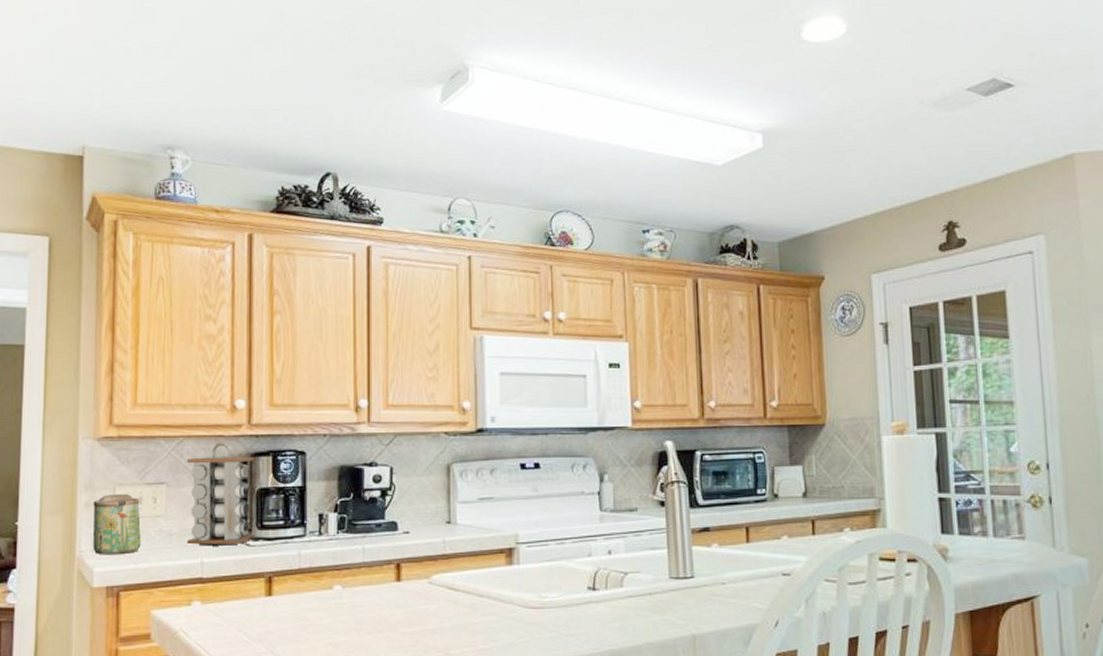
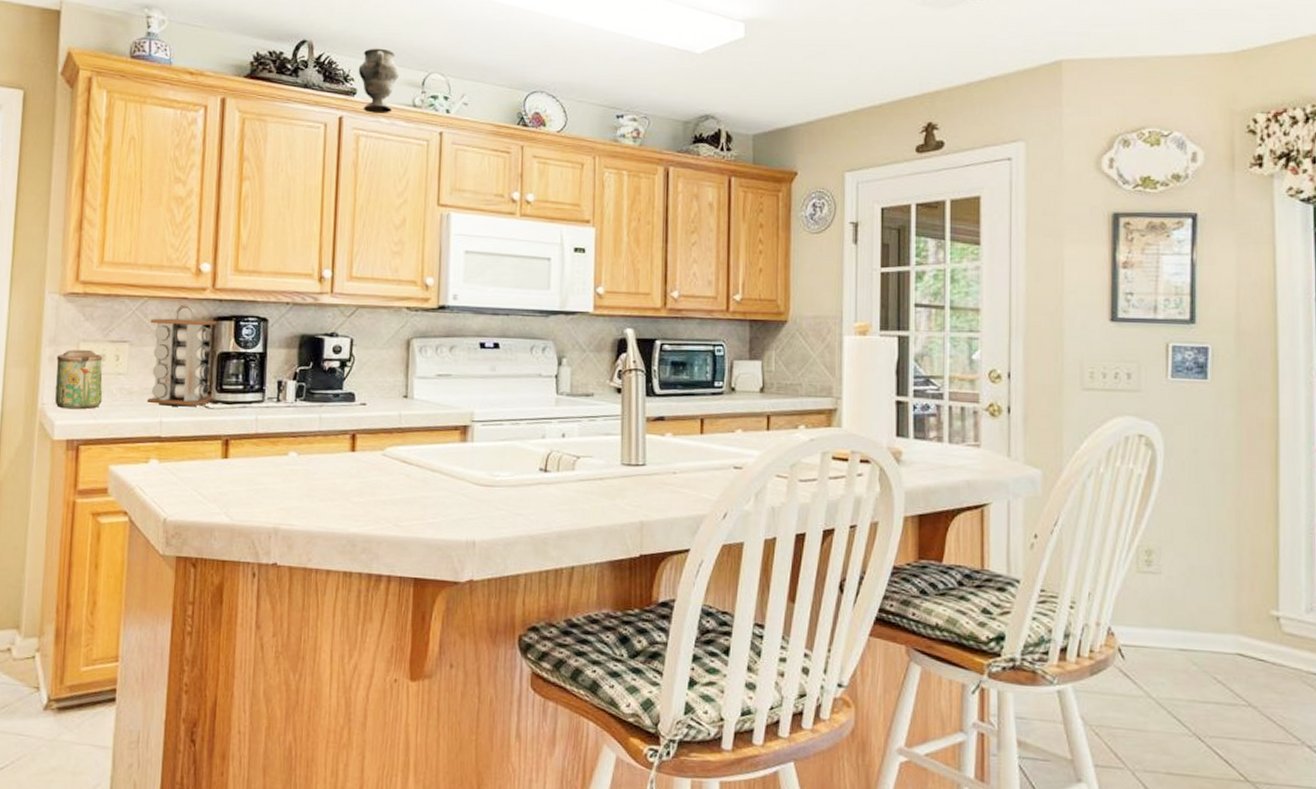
decorative vase: none [384,176,425,242] -> present [358,48,400,115]

